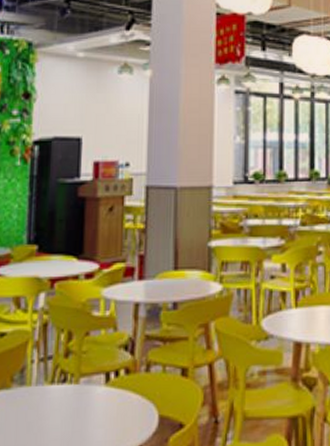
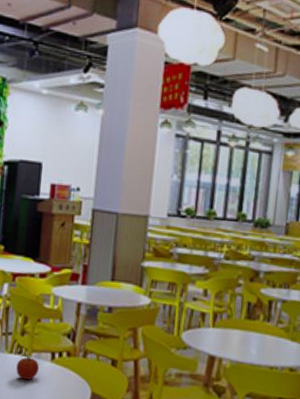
fruit: none [60,382,90,416] -> present [16,354,39,380]

